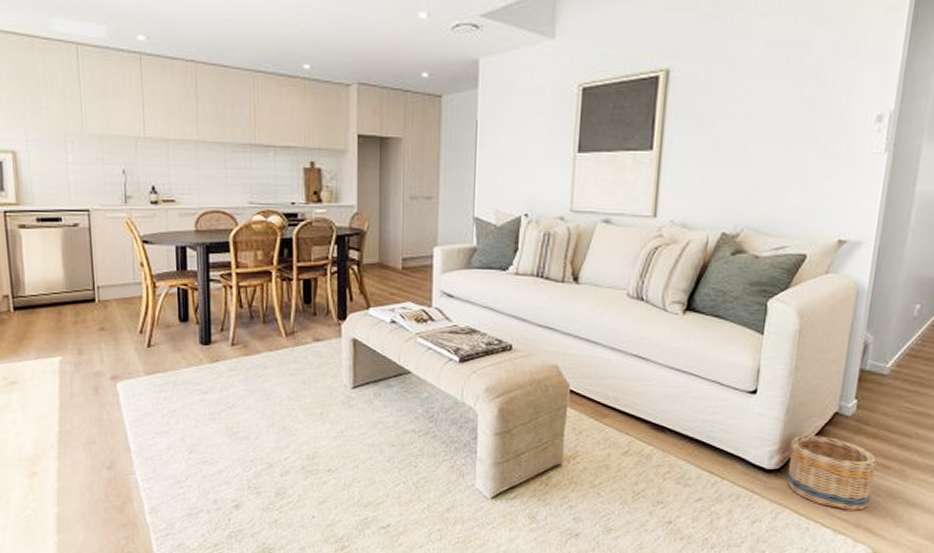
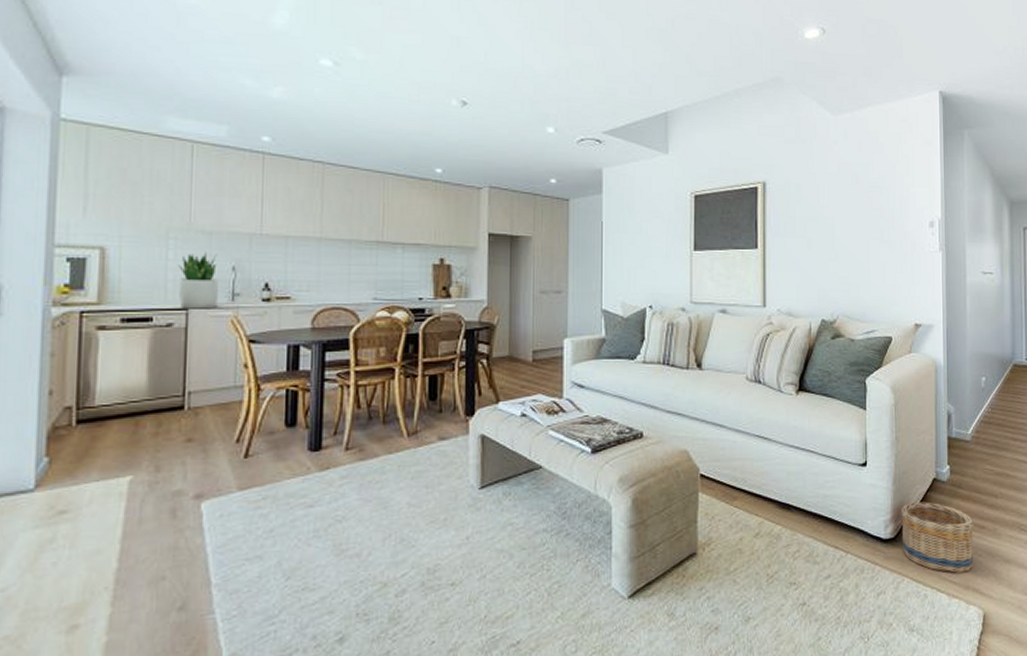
planter: none [77,155,113,211] -> present [178,252,218,309]

